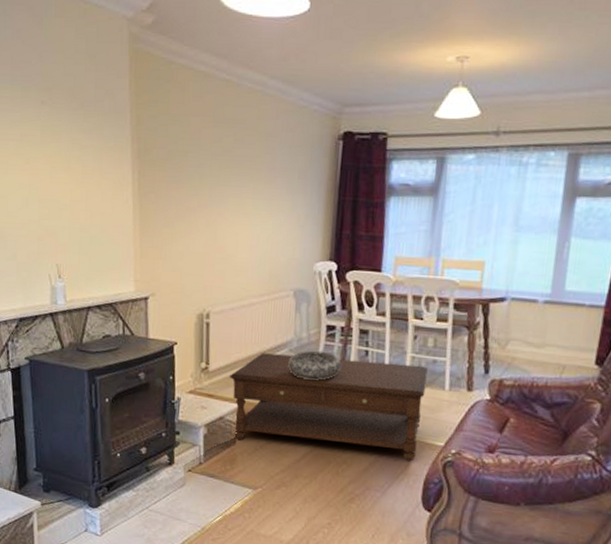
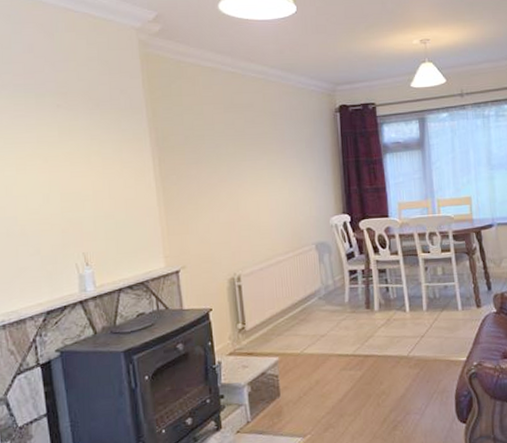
coffee table: present [229,353,428,462] -> none [265,292,445,392]
decorative bowl: present [288,350,342,381] -> none [319,294,367,323]

